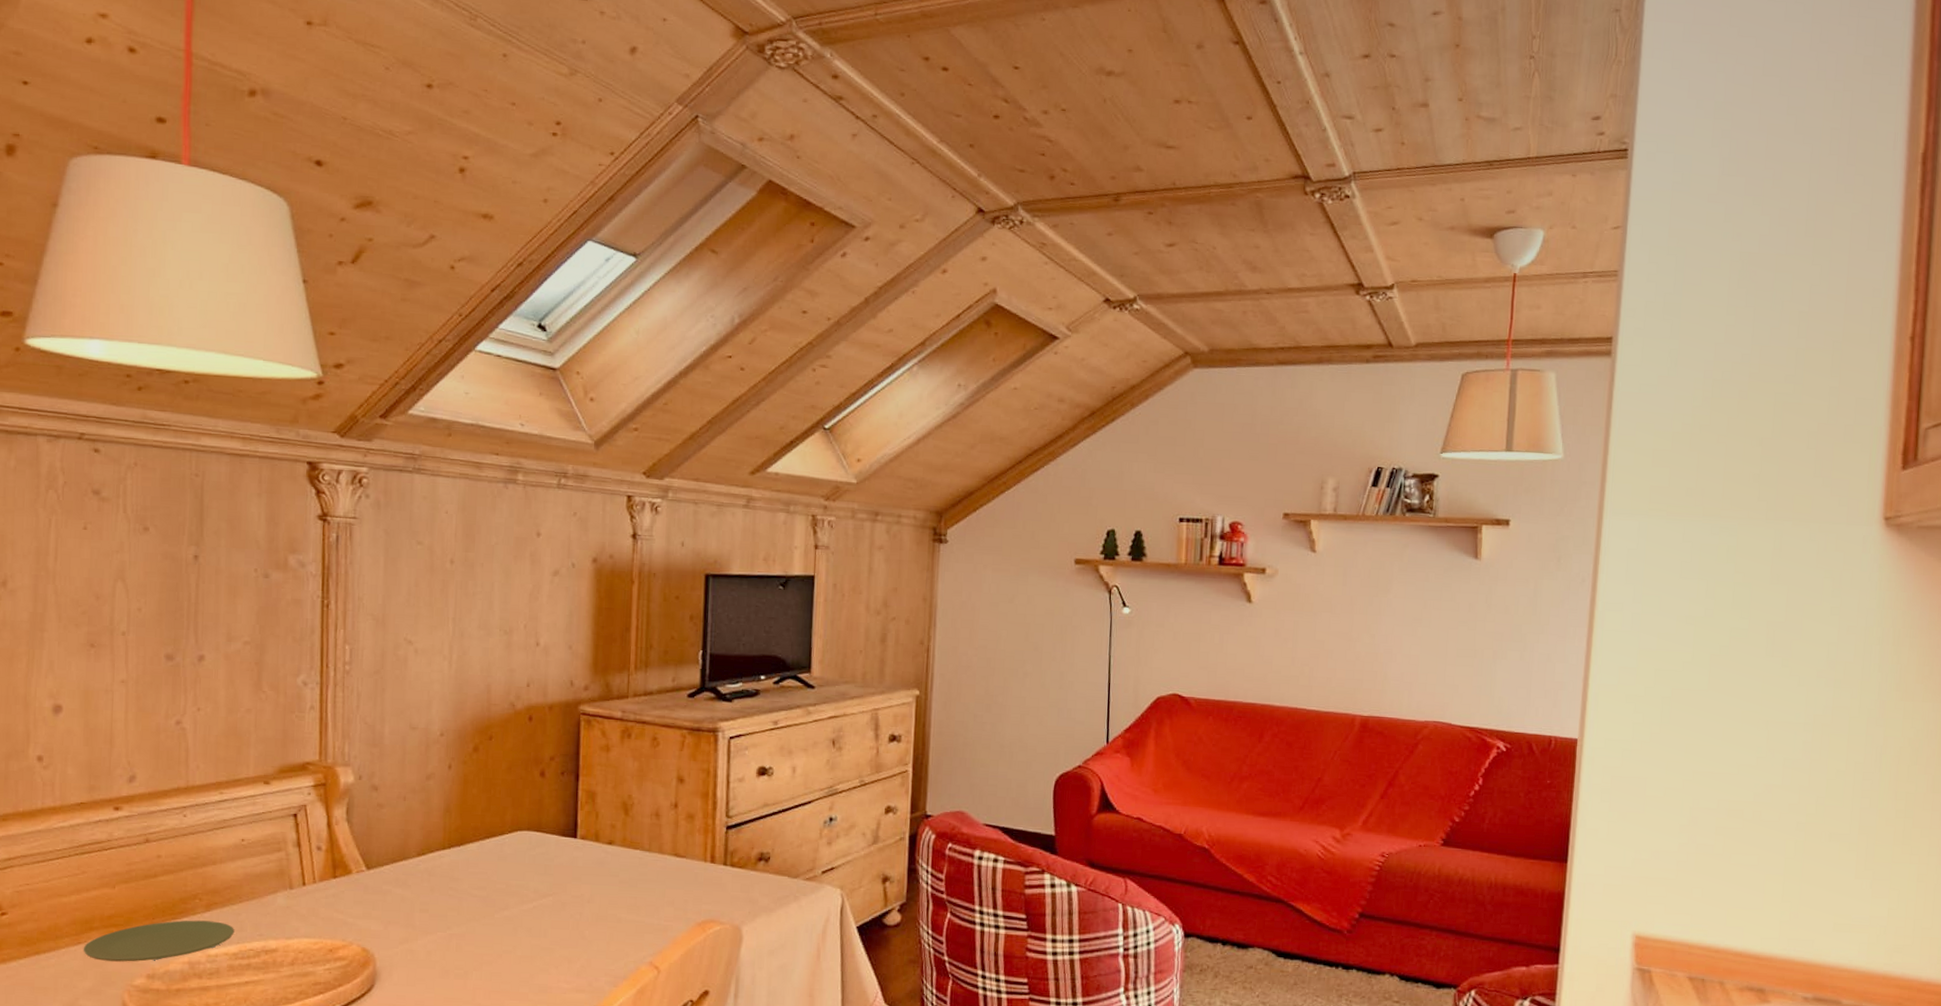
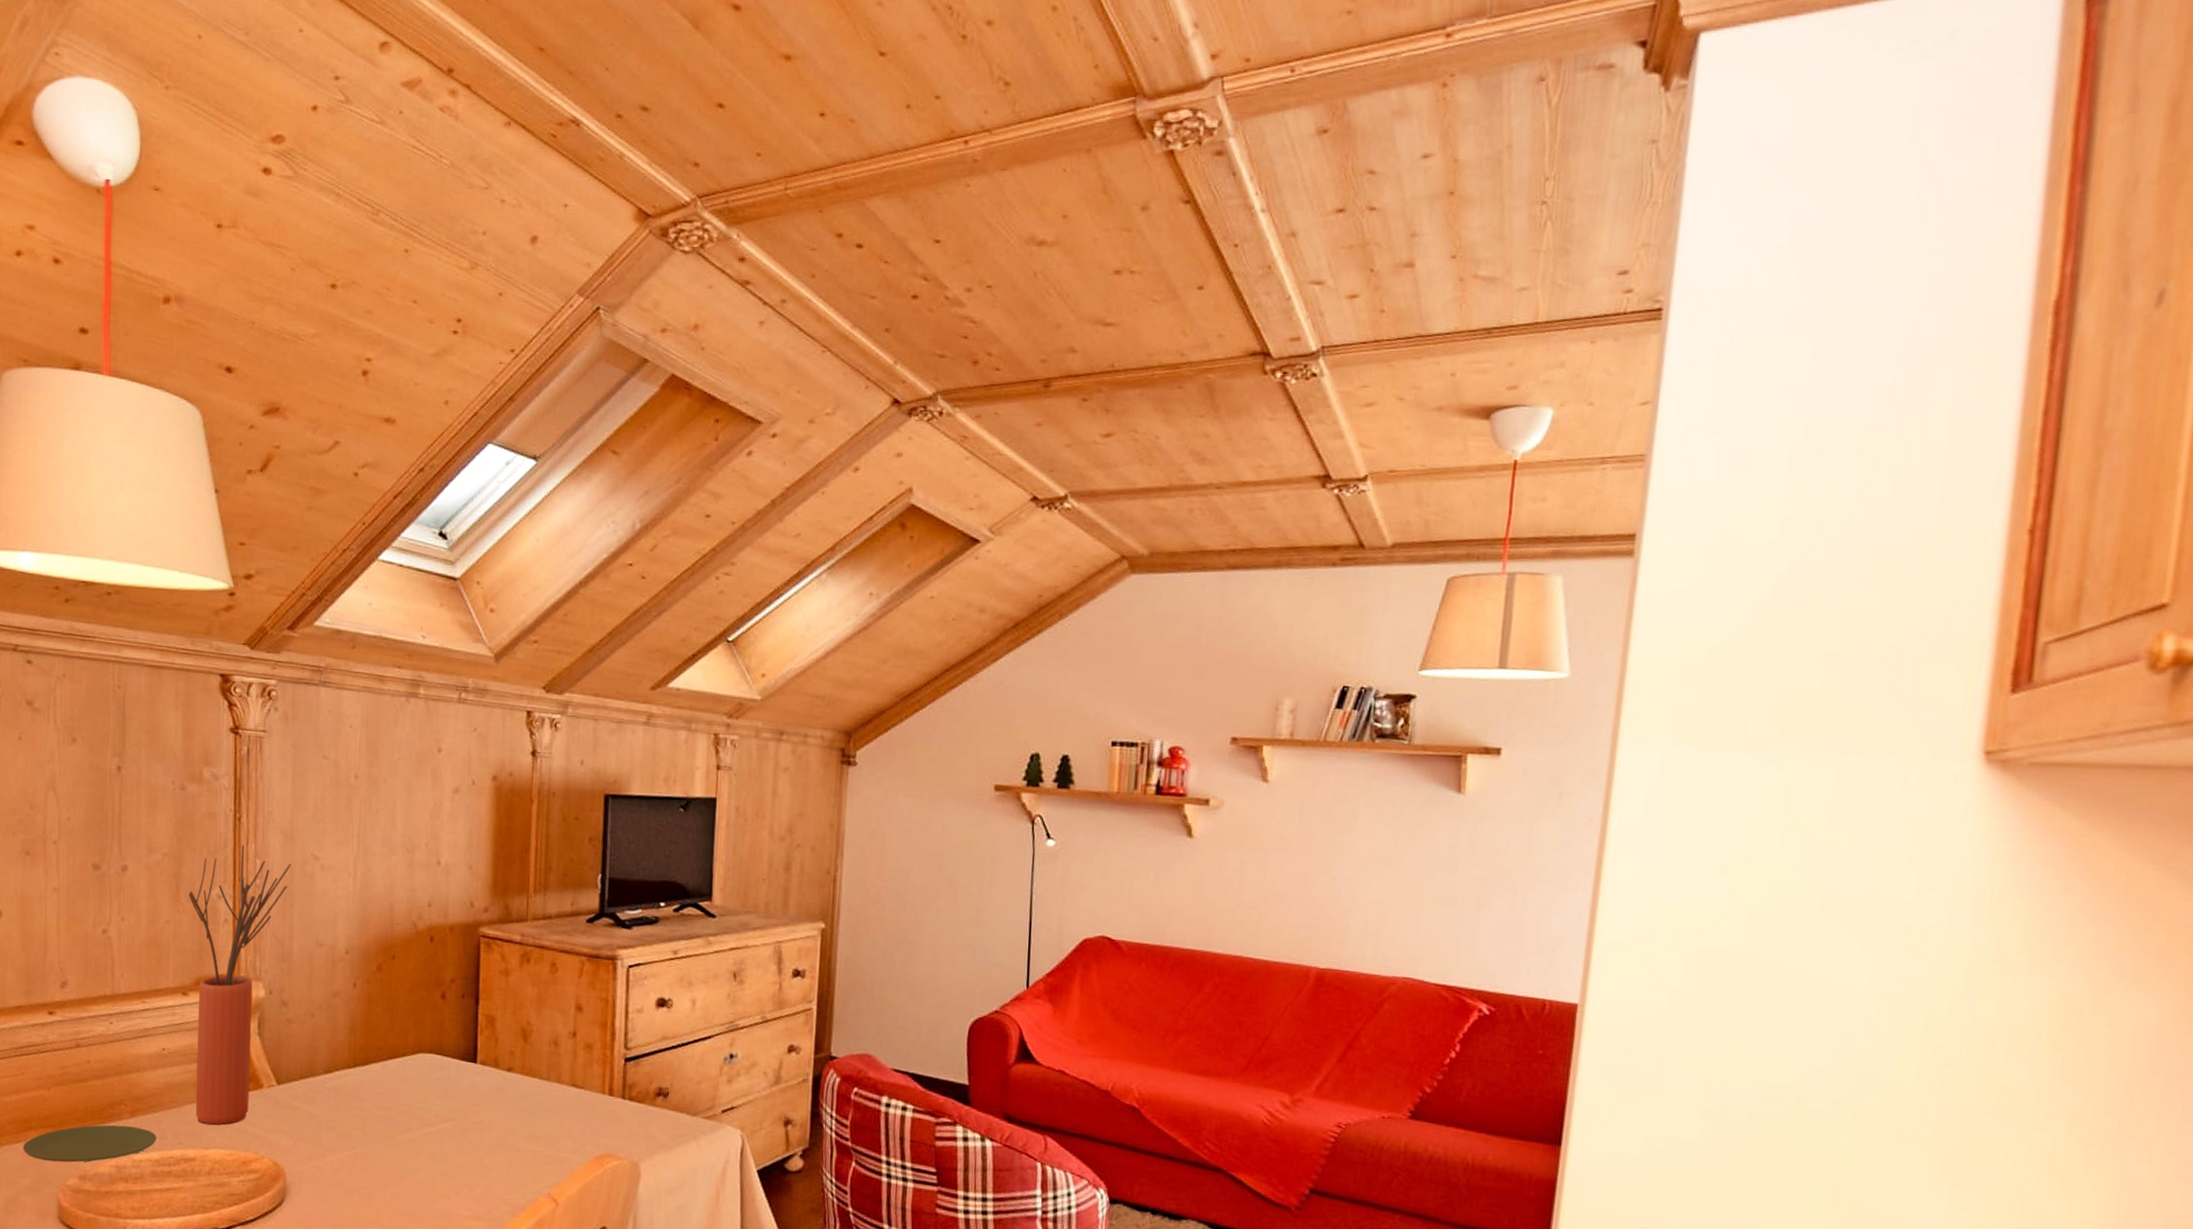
vase: none [271,631,383,915] -> present [188,845,291,1126]

